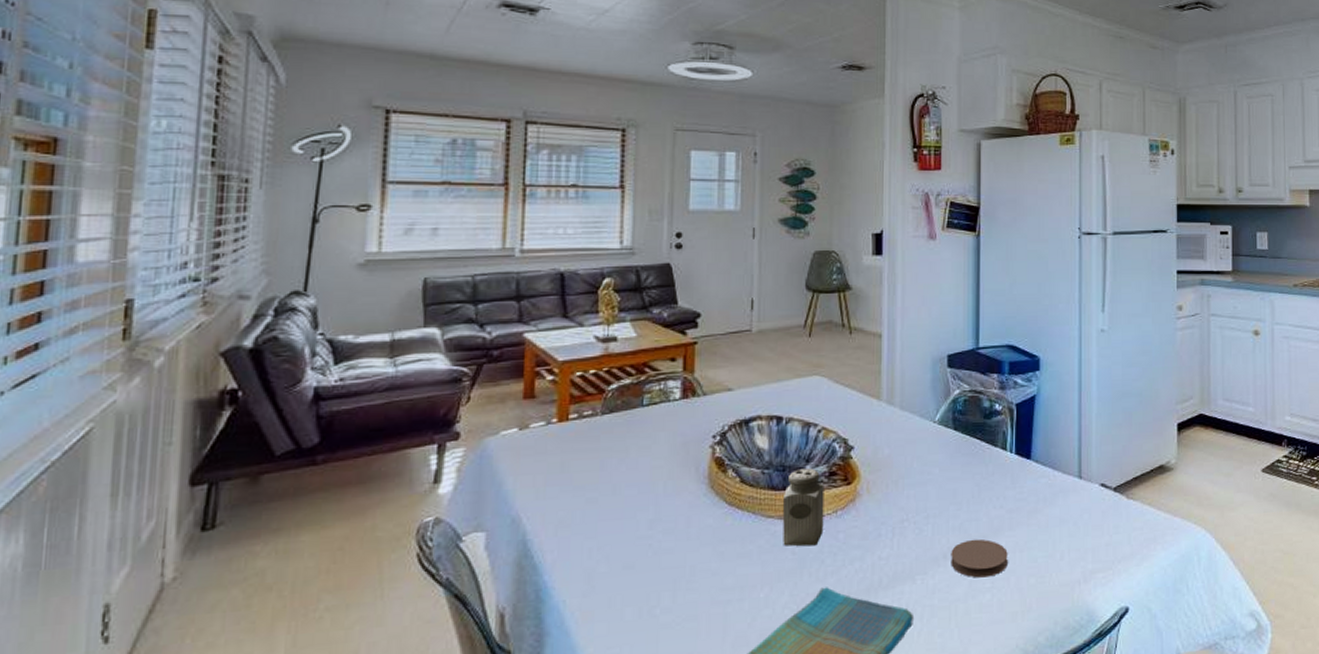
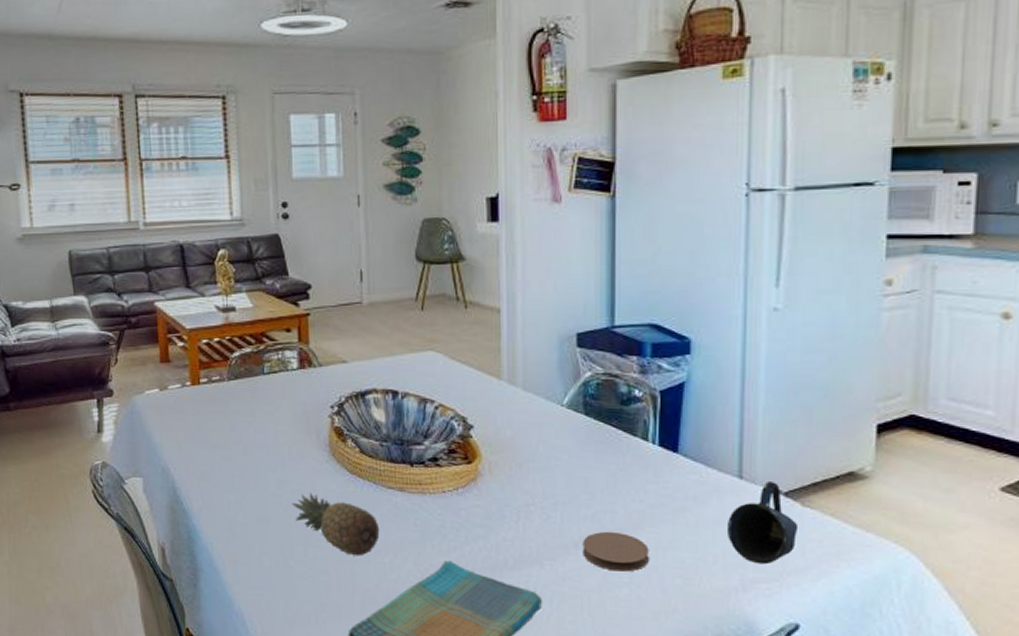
fruit: none [661,530,757,595] -> present [291,493,380,556]
salt shaker: present [783,468,824,546] -> none [403,444,445,520]
mug: none [1070,478,1125,556] -> present [726,480,799,565]

